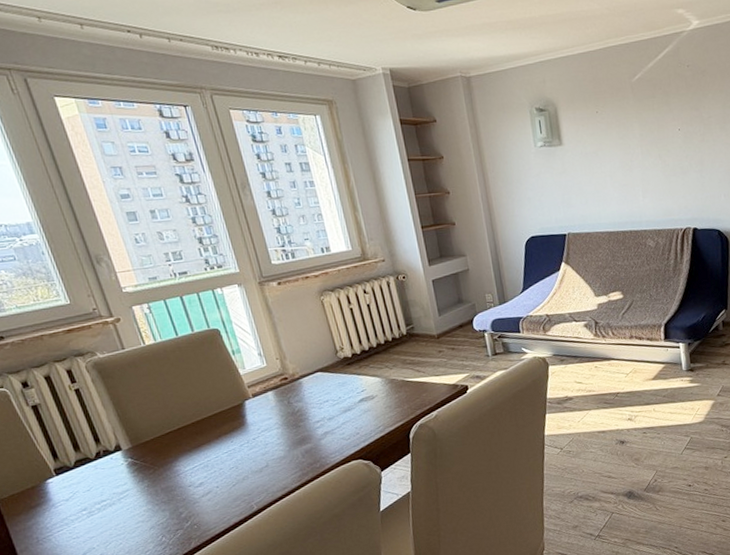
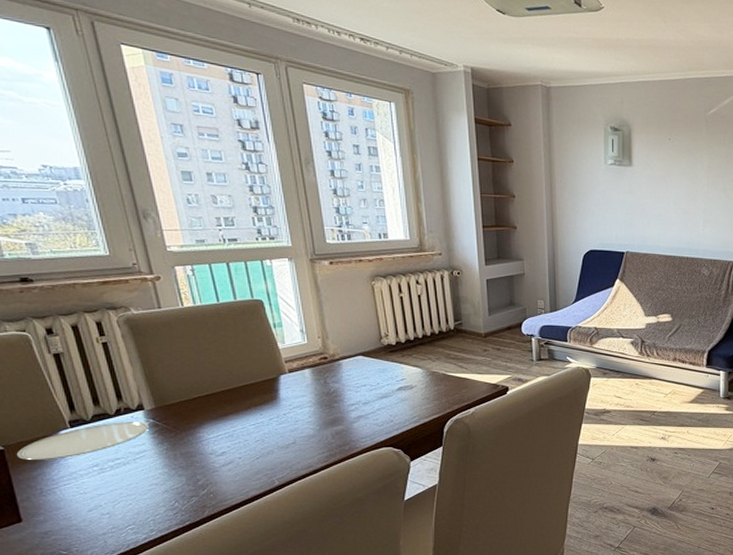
plate: none [10,461,128,512] -> present [16,421,148,461]

